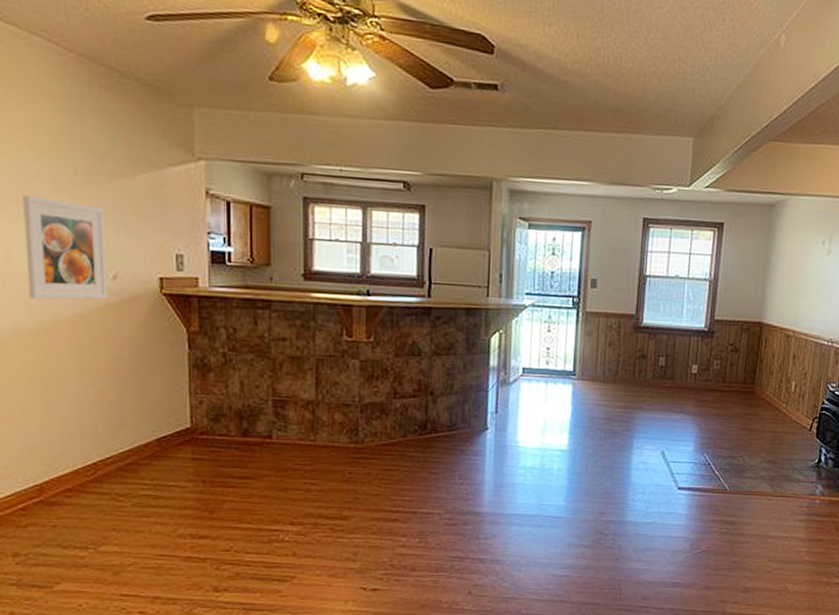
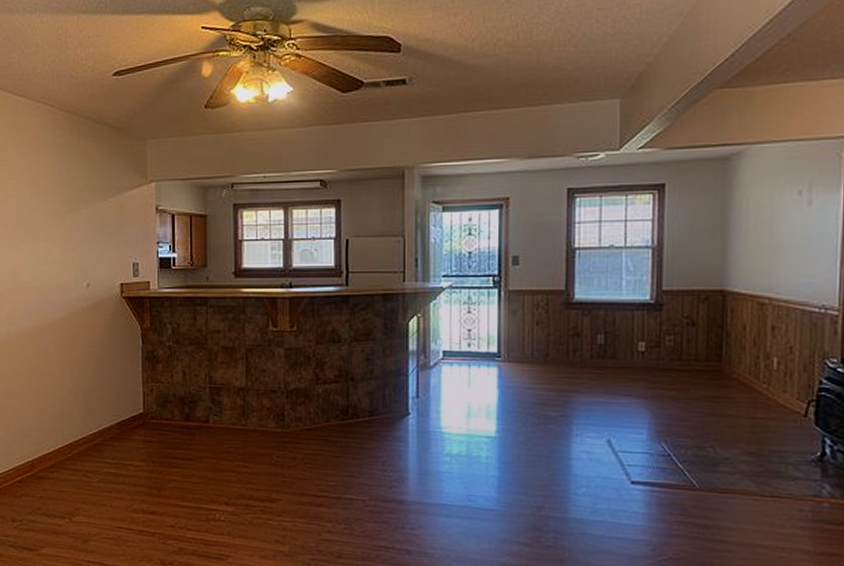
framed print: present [22,194,108,300] -> none [26,225,83,307]

